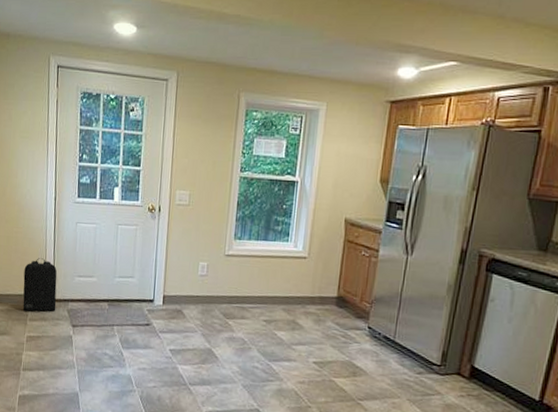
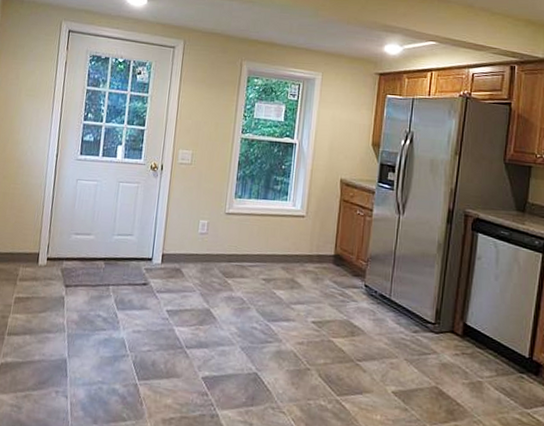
backpack: present [22,258,58,312] -> none [13,215,54,271]

